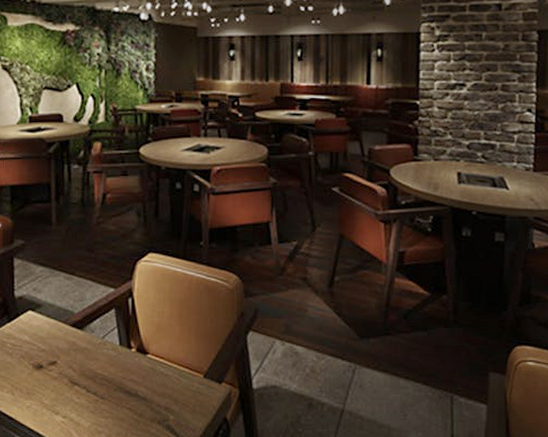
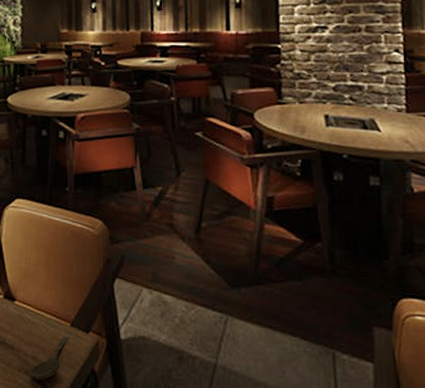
spoon: none [163,387,203,428] -> present [30,337,71,379]

